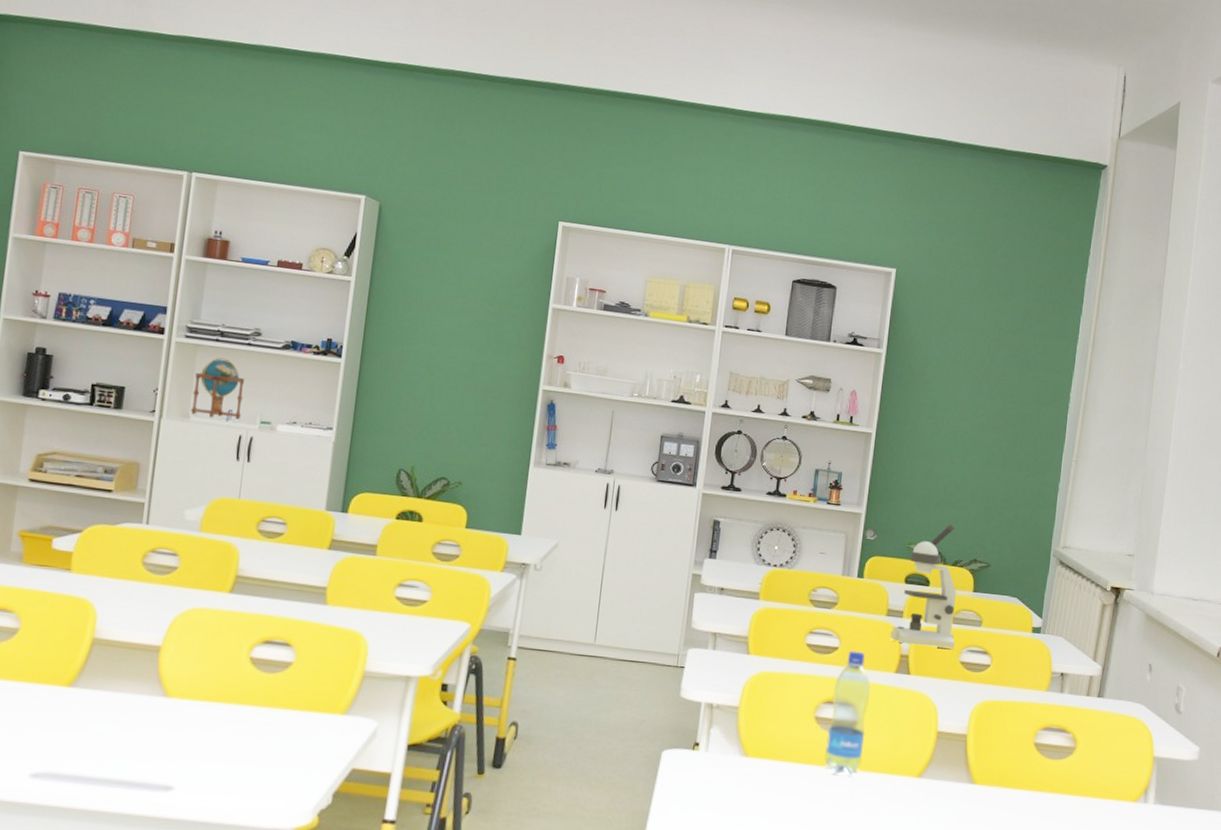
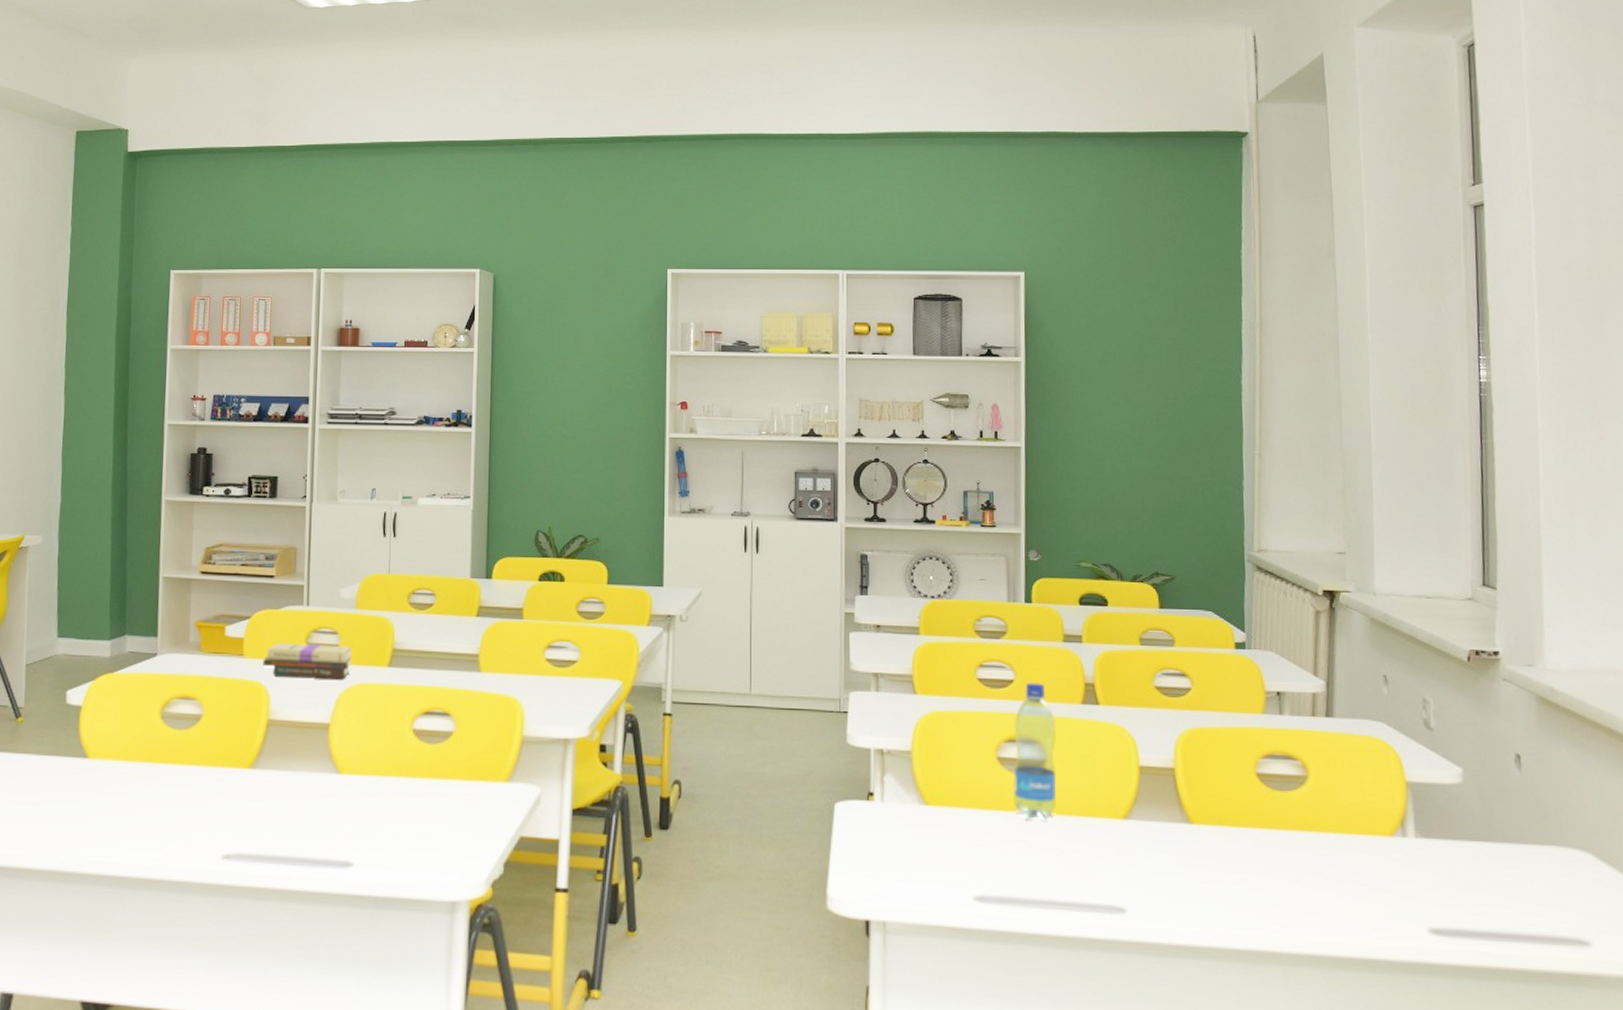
books: none [92,559,193,601] -> present [263,642,353,678]
globe: present [191,357,245,420] -> none [338,439,385,498]
microscope: present [890,524,957,649] -> none [1070,536,1147,673]

